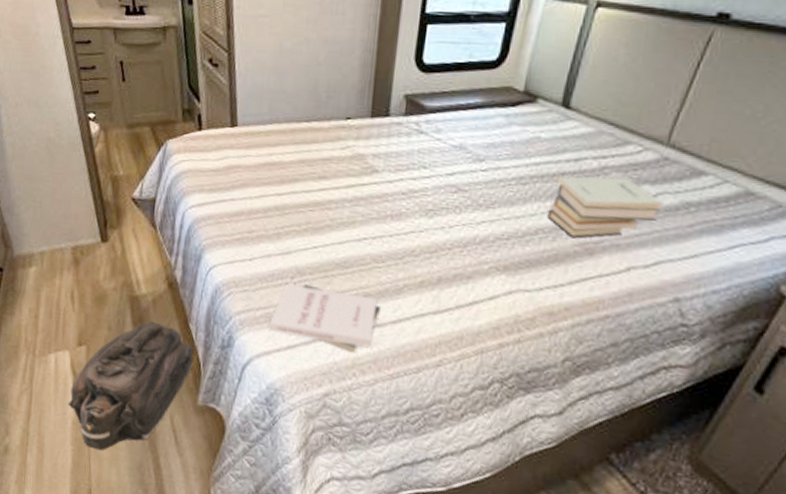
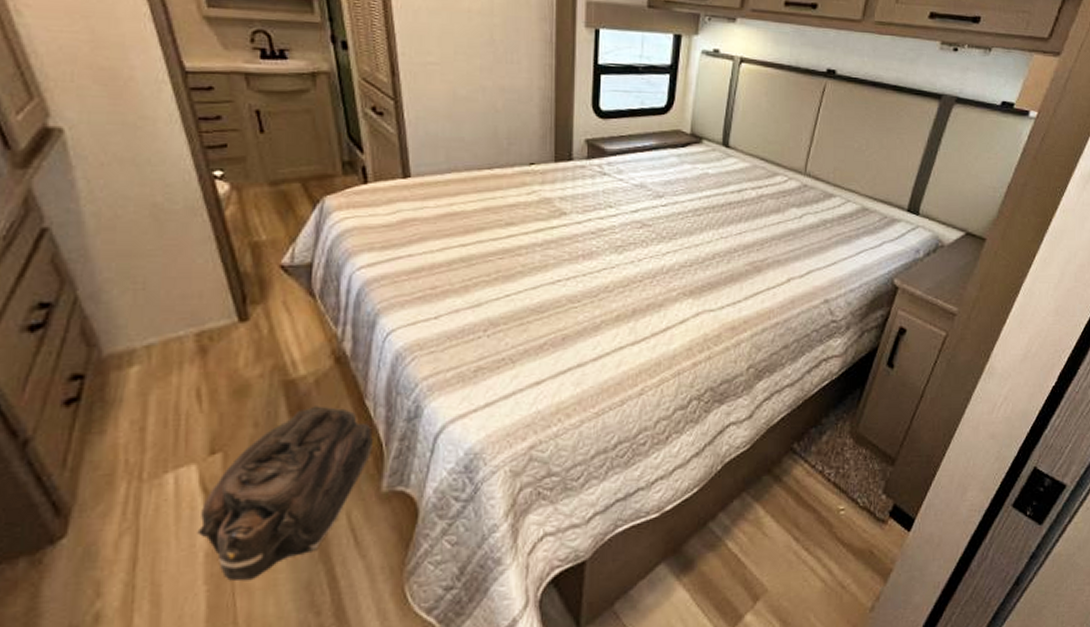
books: present [268,284,382,352] -> none [461,335,582,397]
books: present [547,176,664,239] -> none [721,204,808,259]

